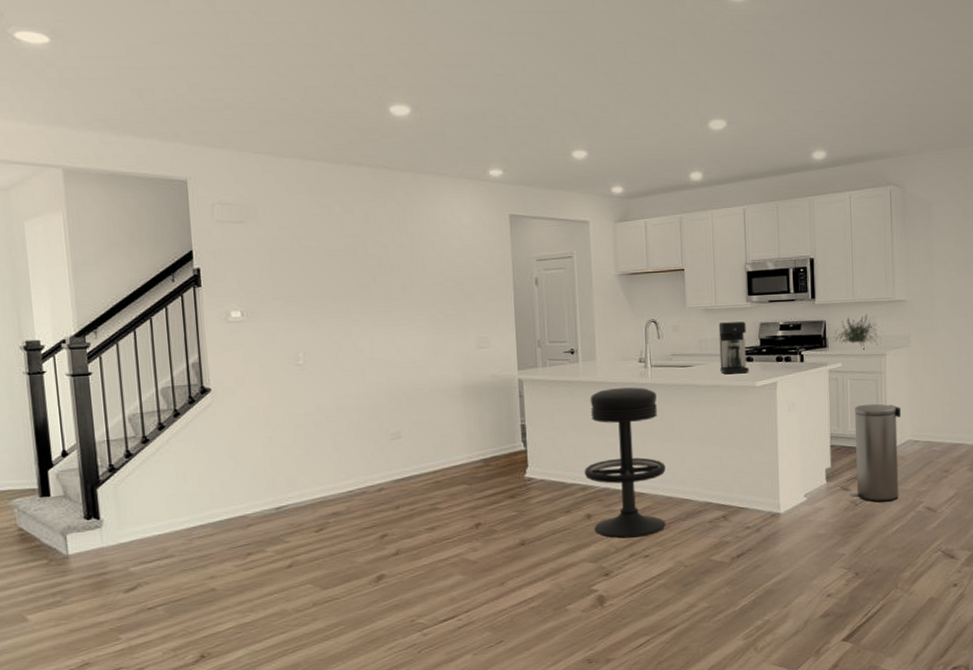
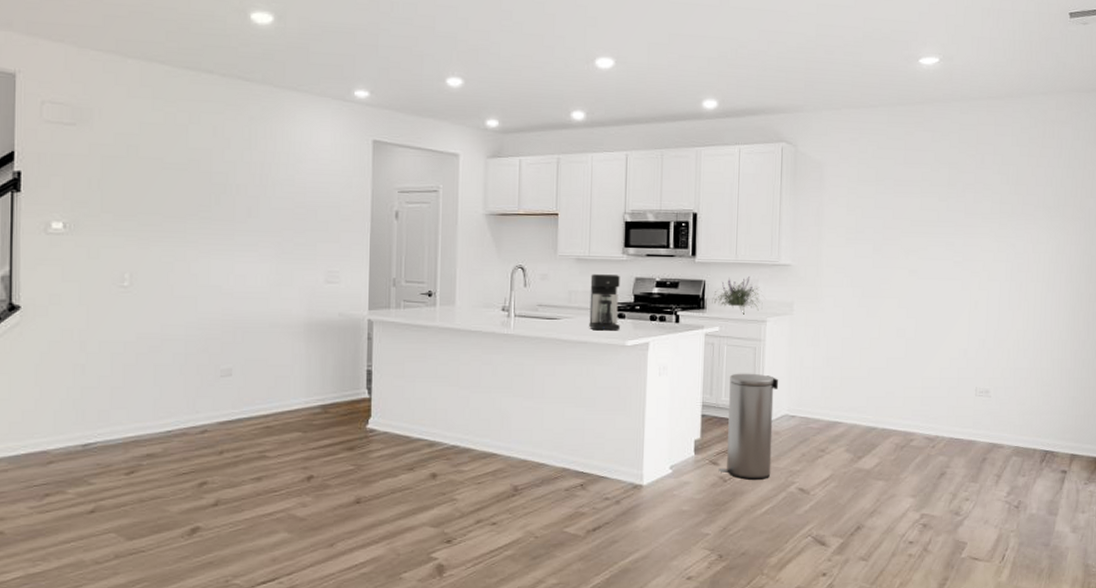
bar stool: present [584,387,666,539] -> none [432,337,522,503]

